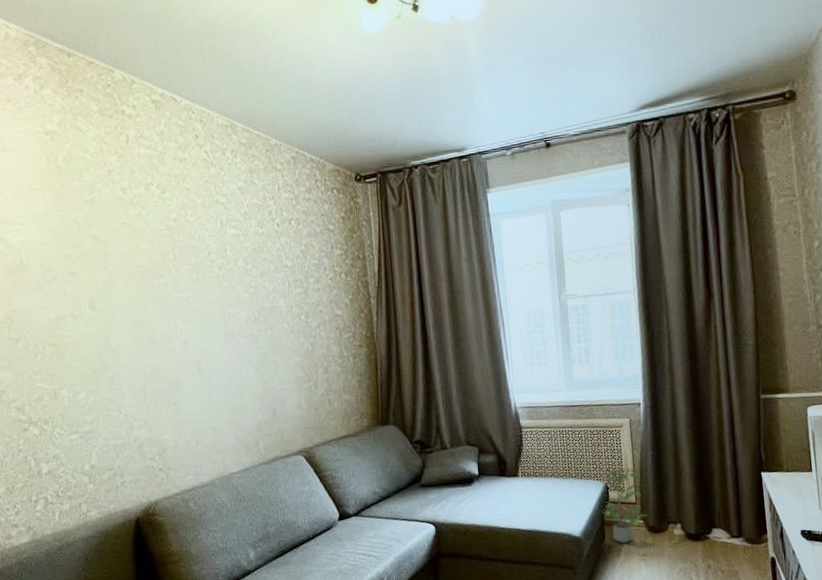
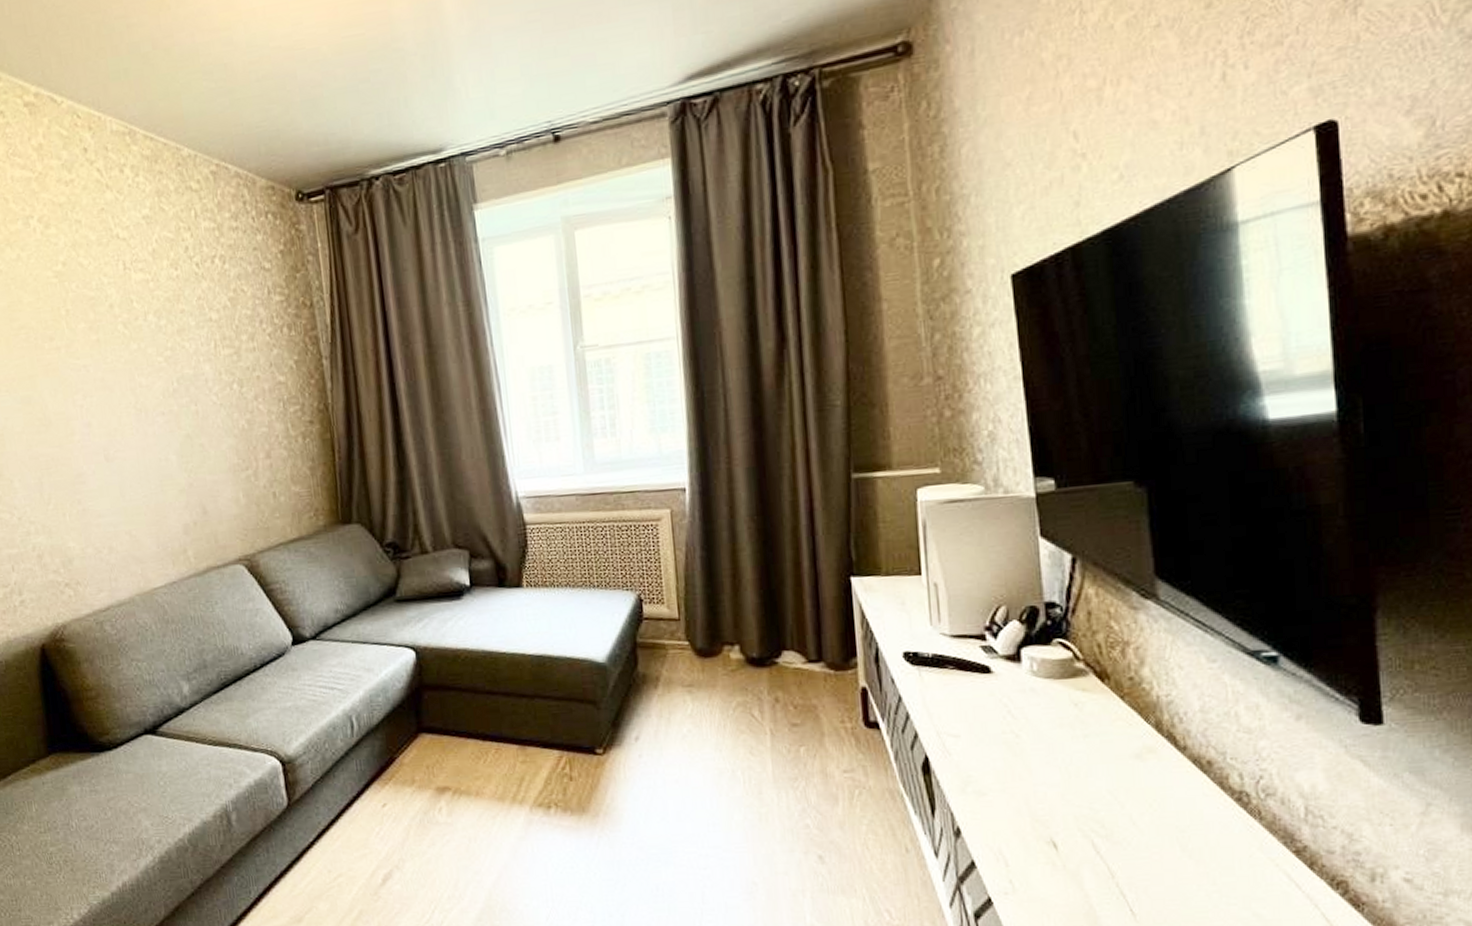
potted plant: present [602,467,650,543] -> none [634,572,698,670]

